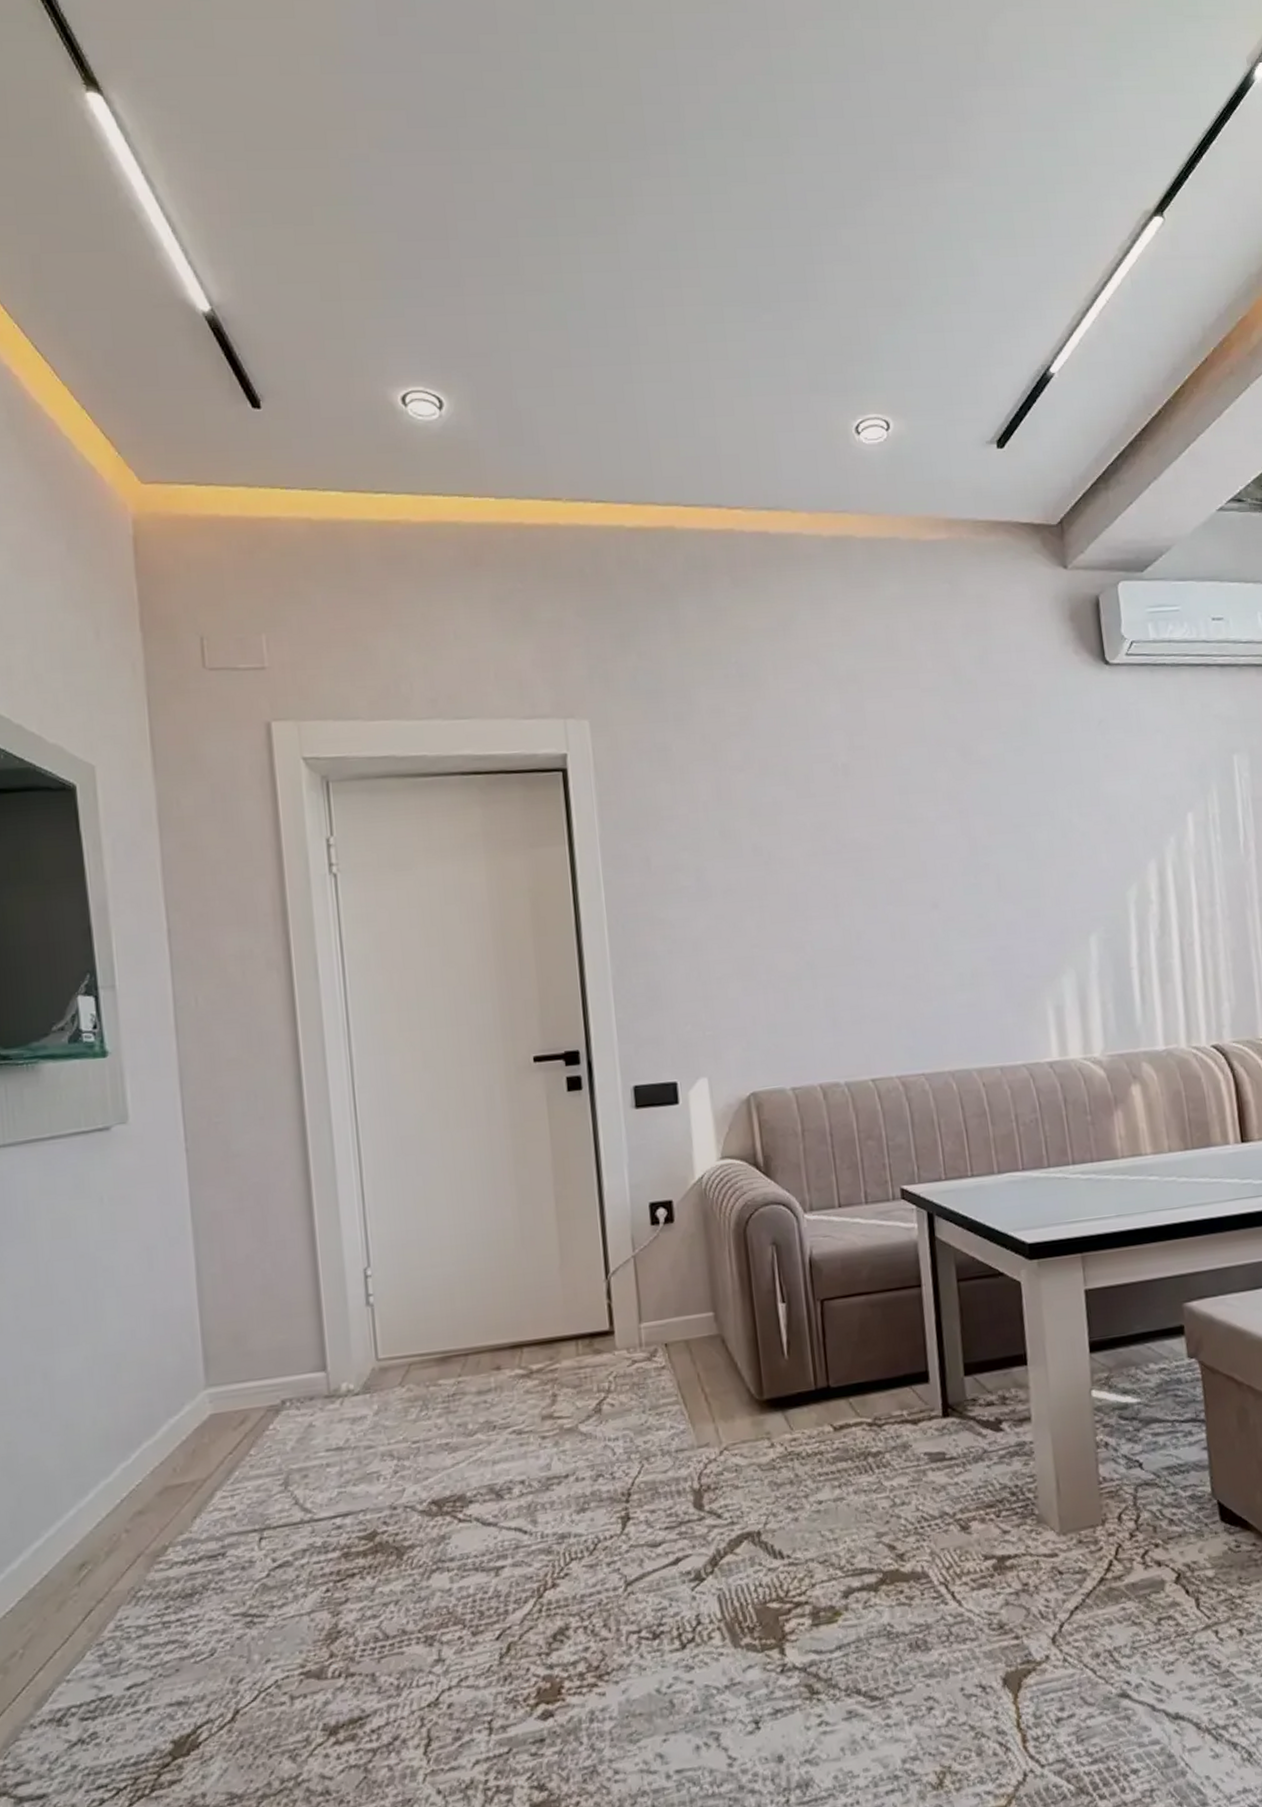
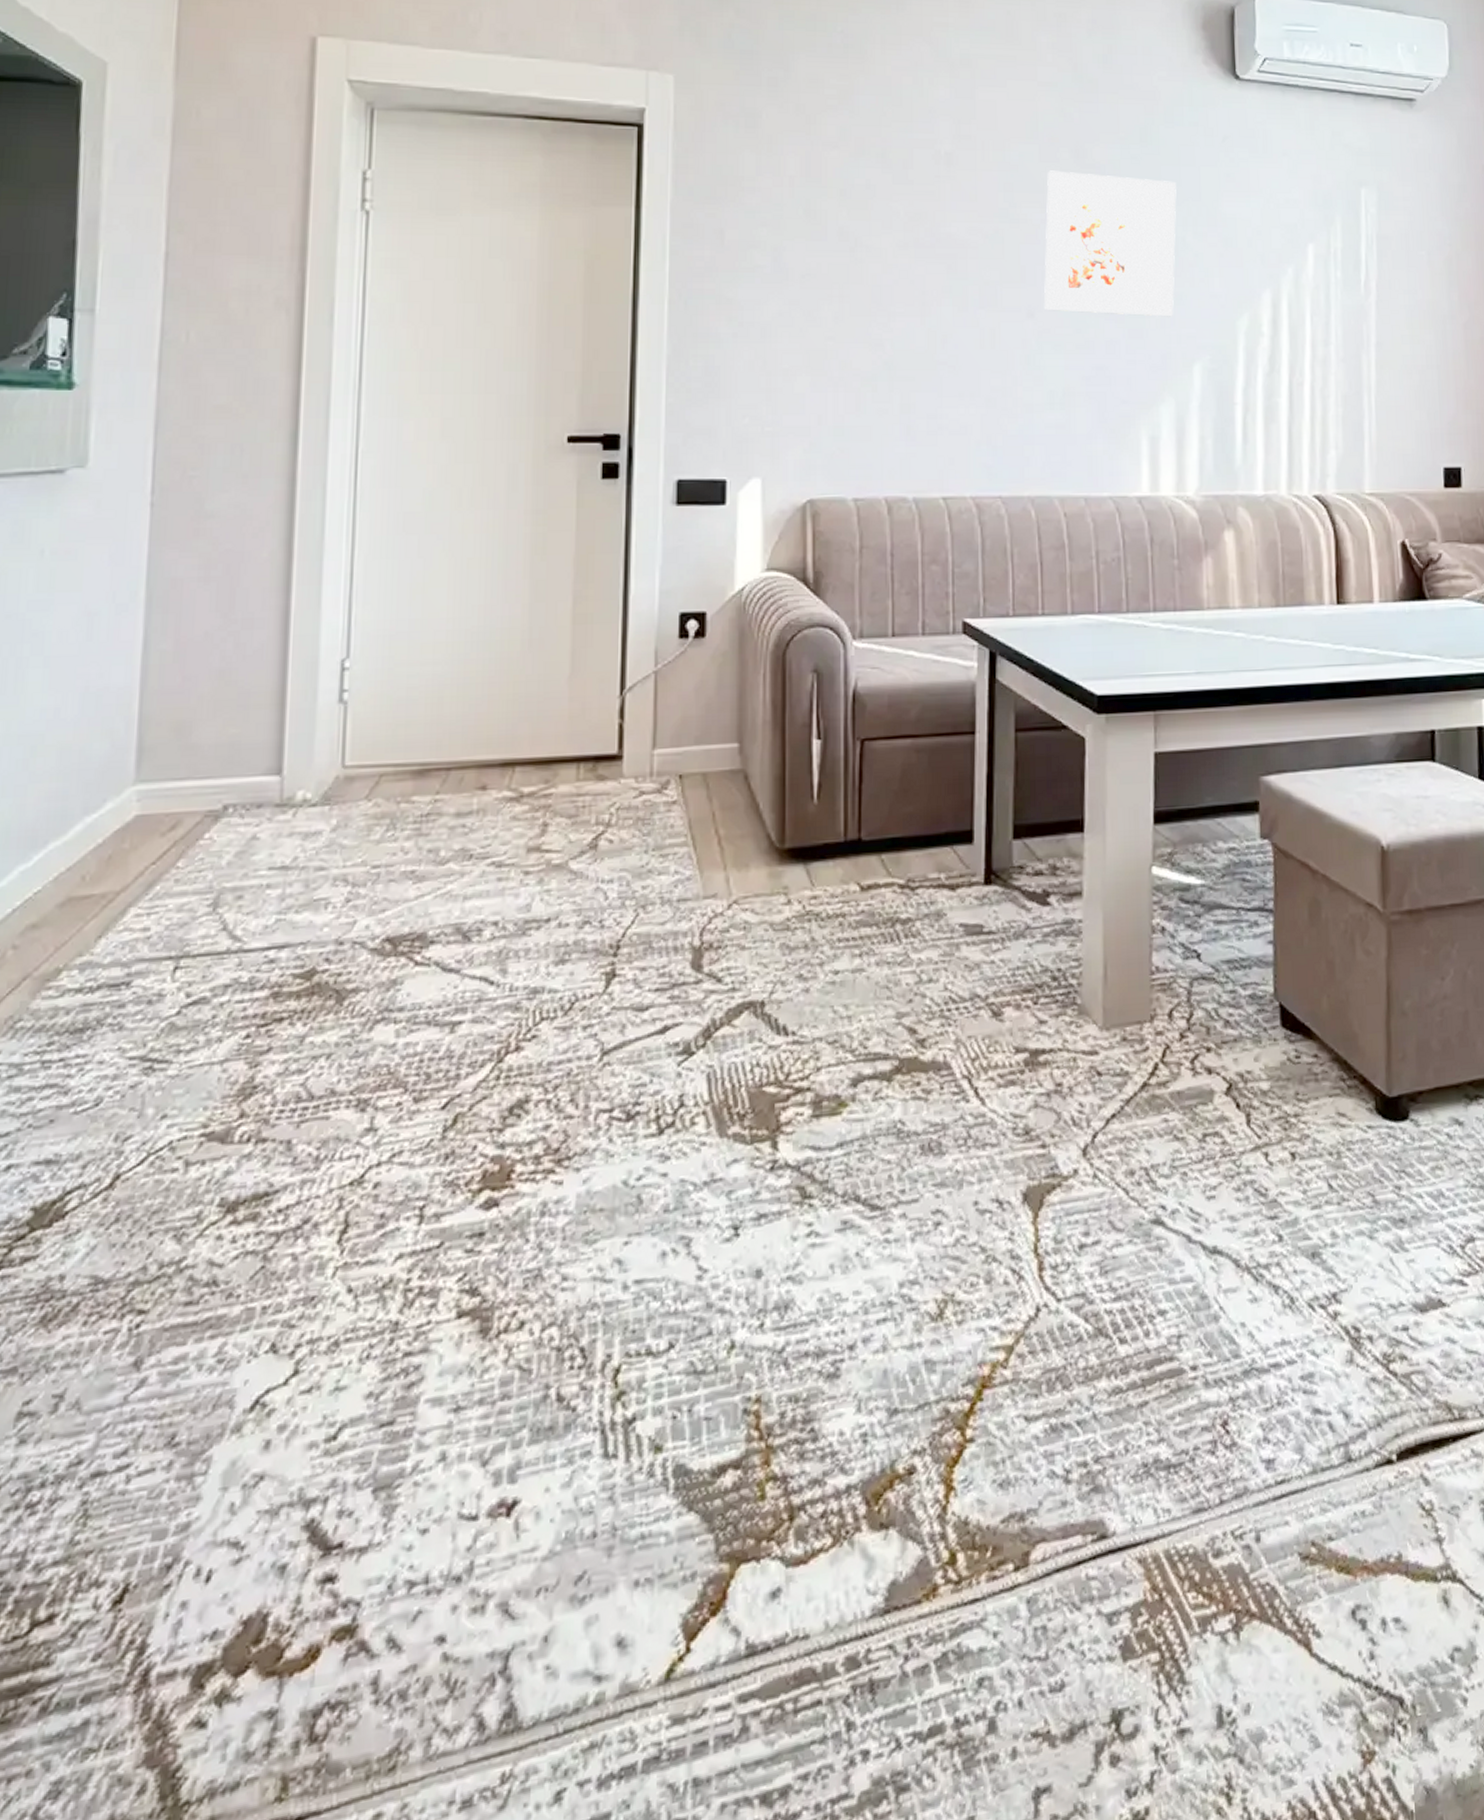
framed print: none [937,768,1067,900] -> present [1043,170,1177,317]

